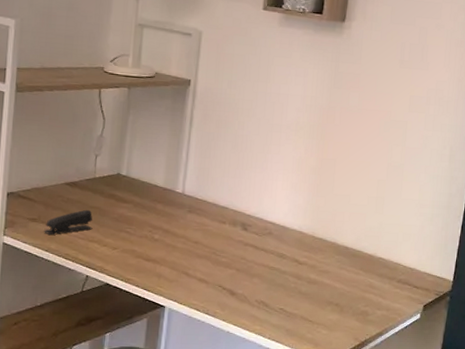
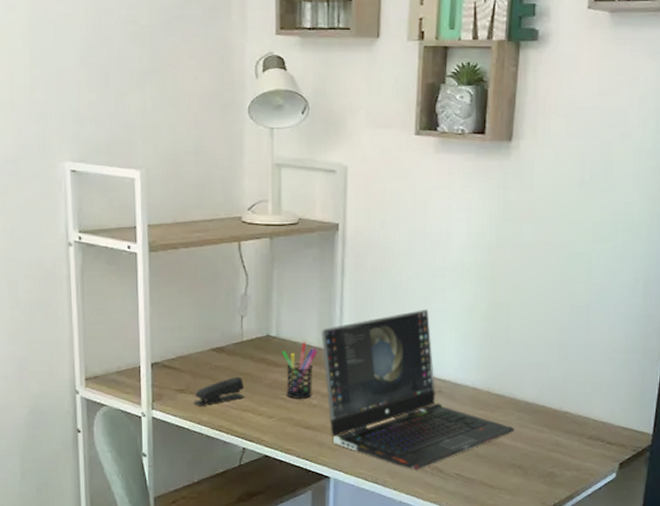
pen holder: none [129,182,163,233] -> present [281,342,317,399]
laptop computer: none [167,159,334,303] -> present [321,309,514,469]

